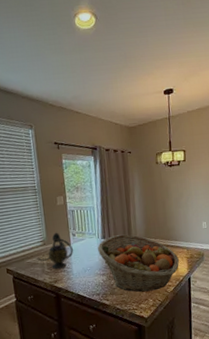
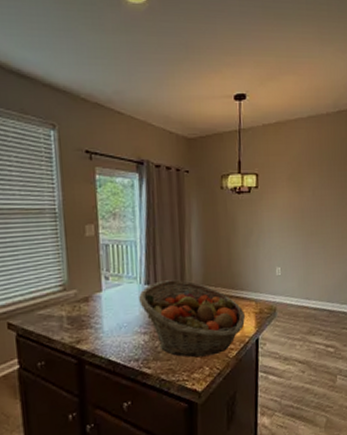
teapot: present [37,232,74,270] -> none [53,273,106,325]

